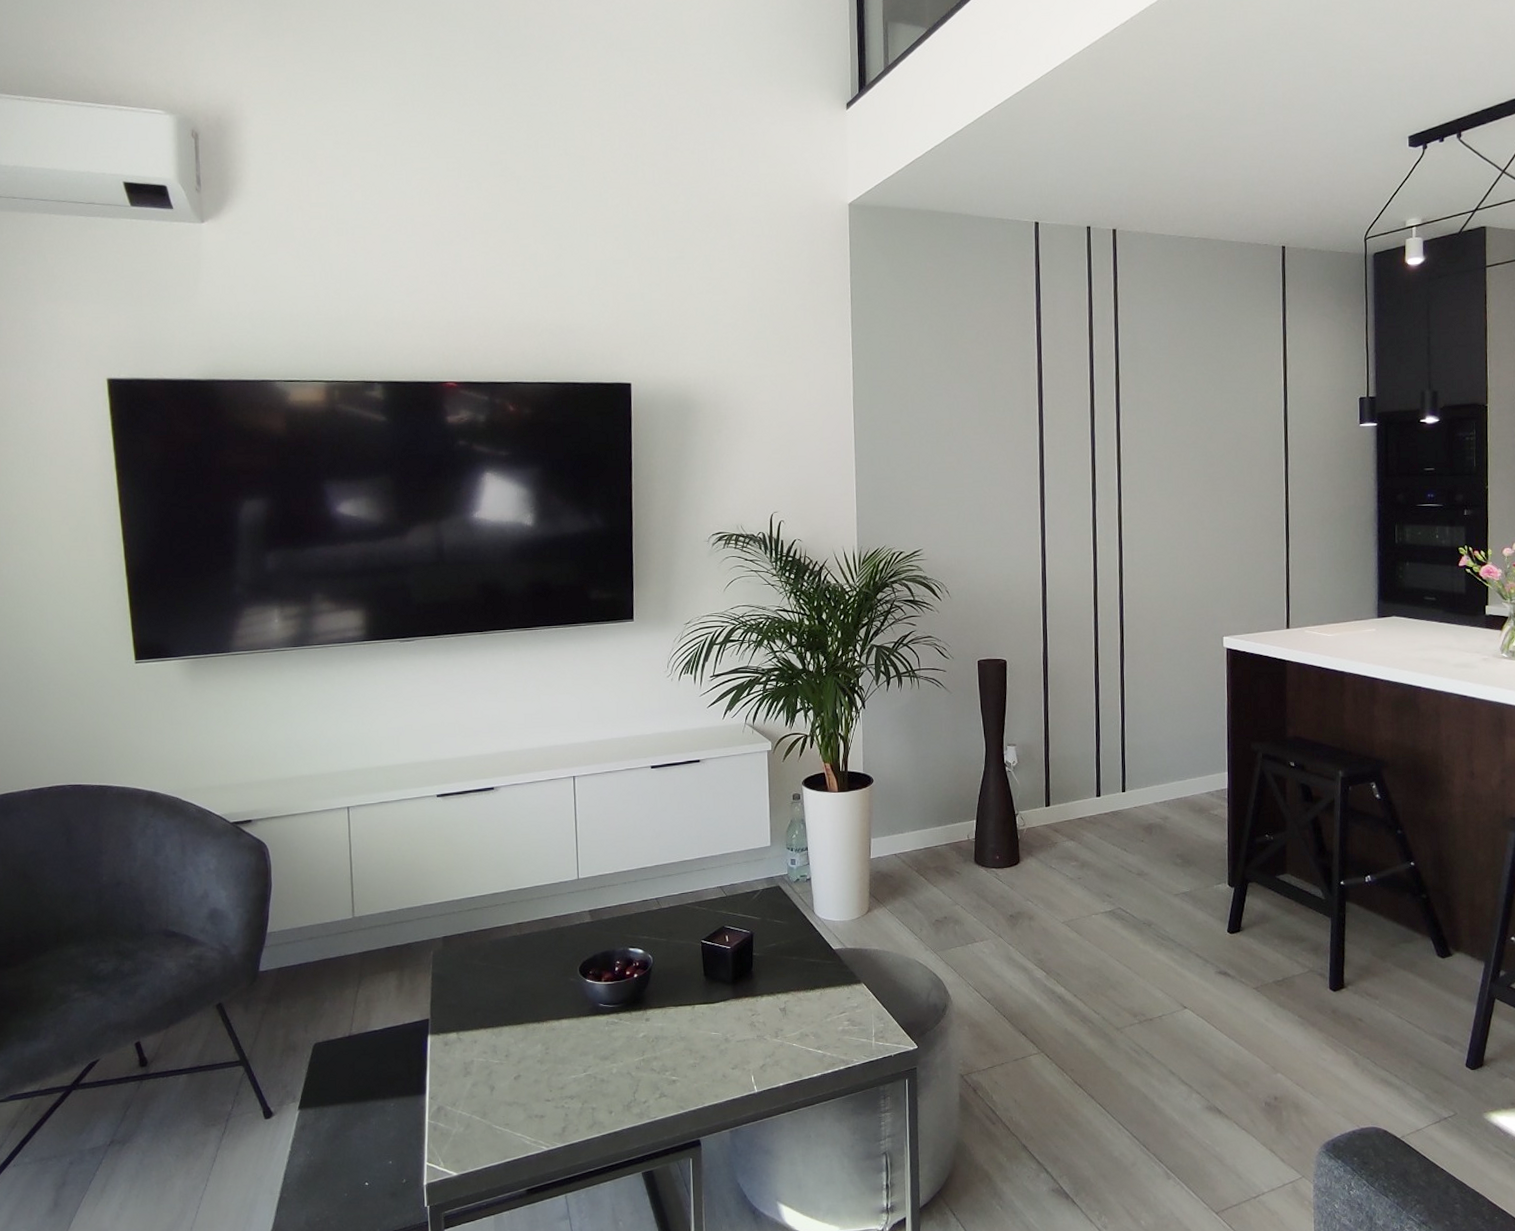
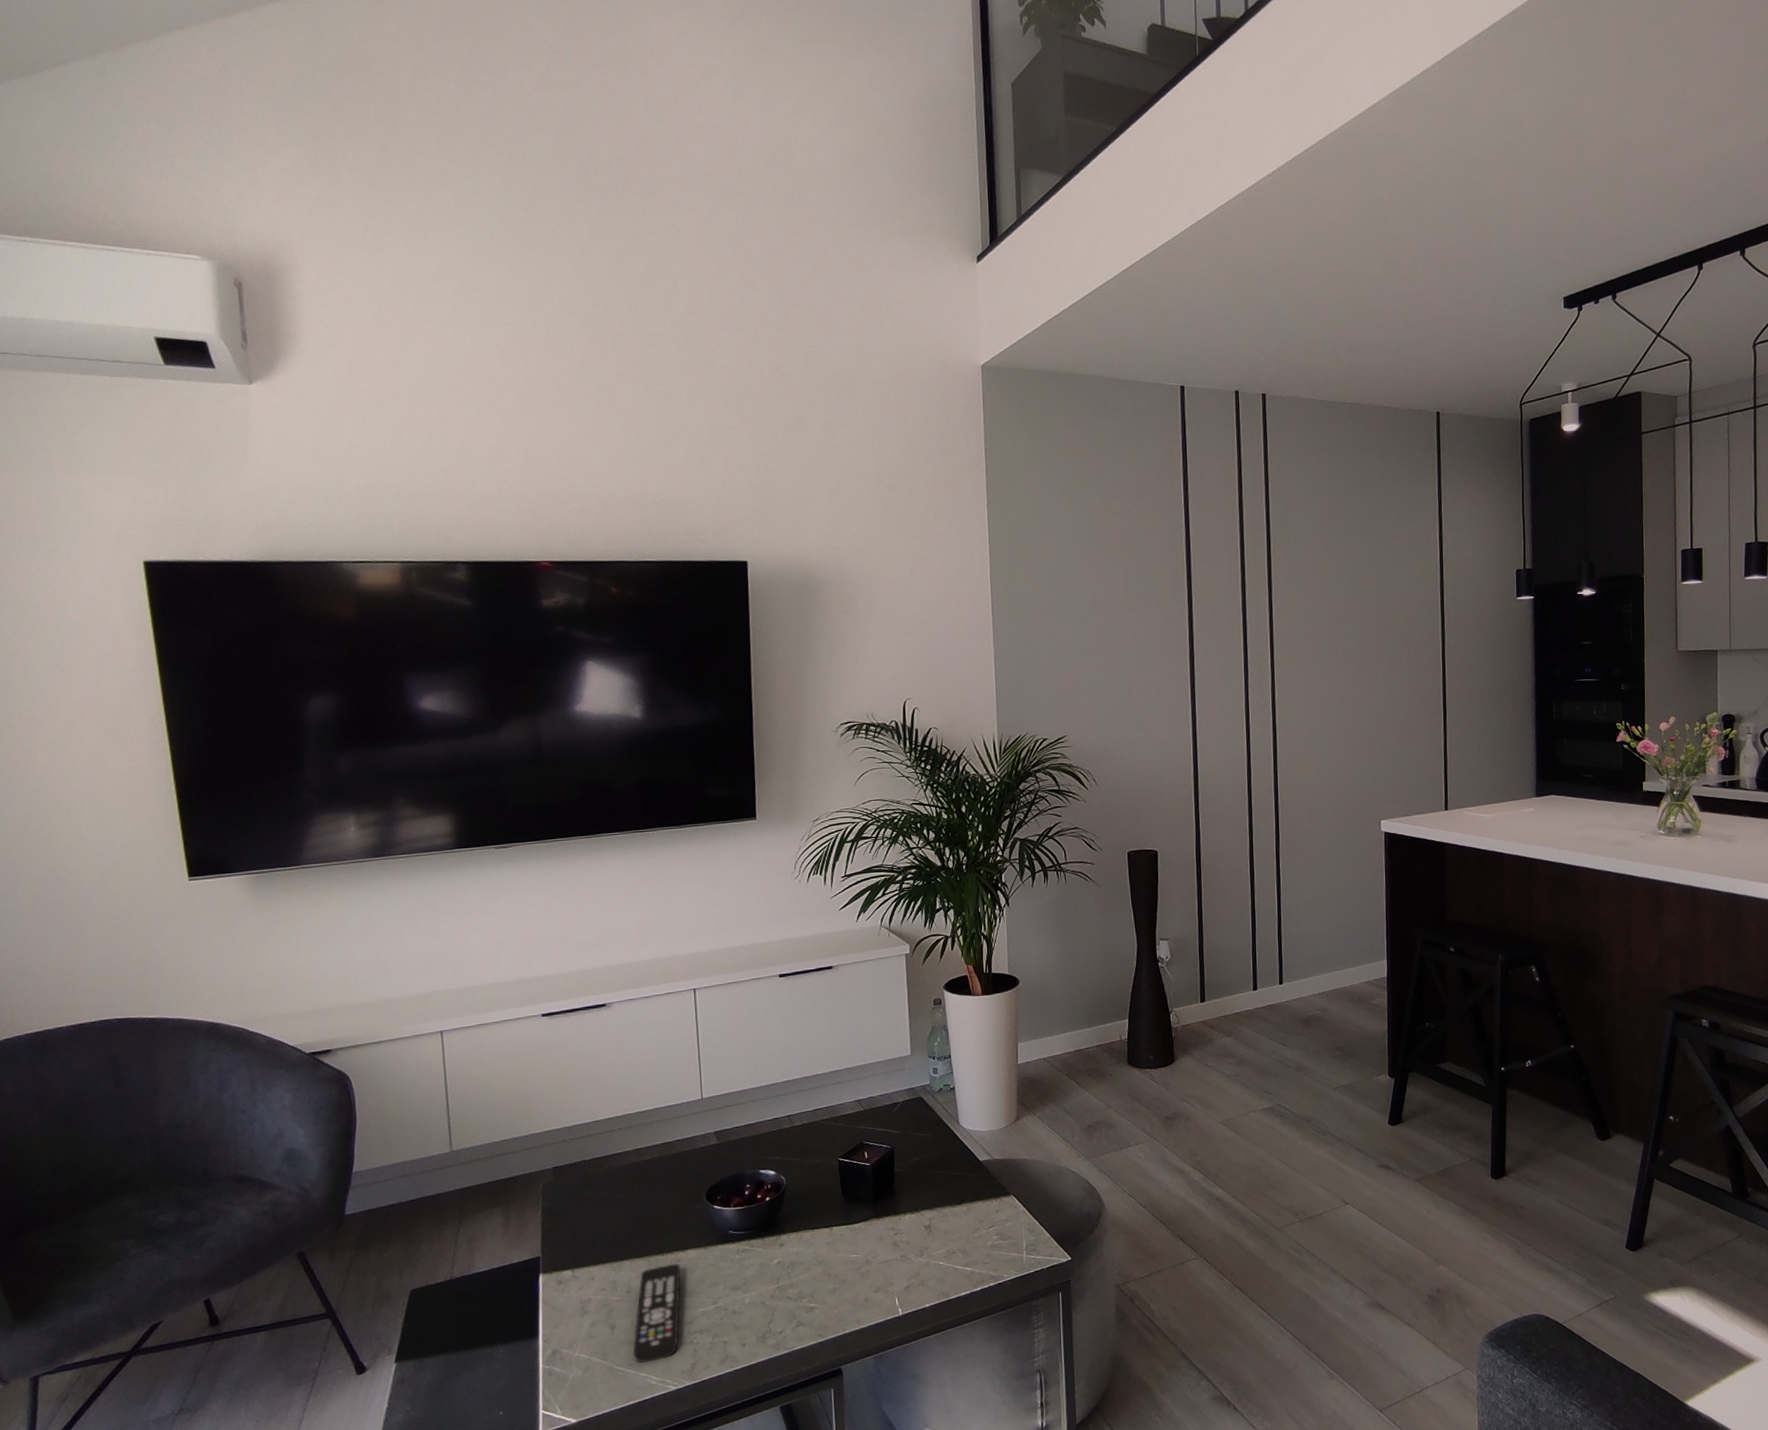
remote control: none [510,1031,555,1123] -> present [633,1263,681,1363]

